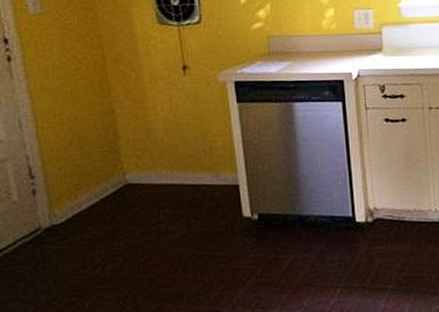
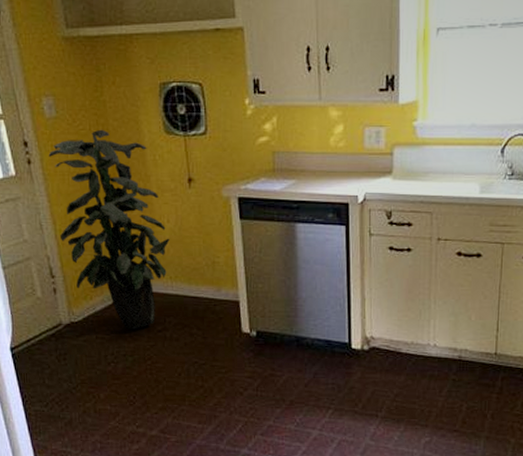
indoor plant: none [31,23,164,226] -> present [48,129,170,330]

